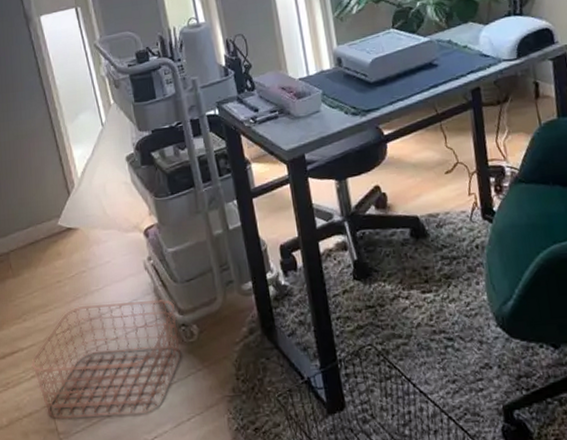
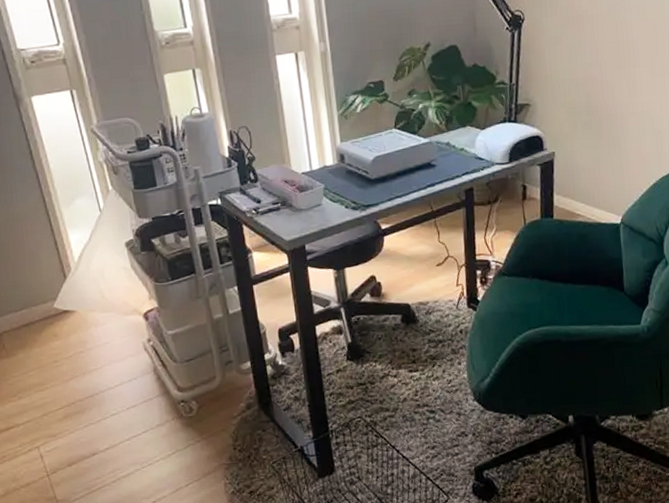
basket: present [31,299,182,419] -> none [28,377,181,488]

